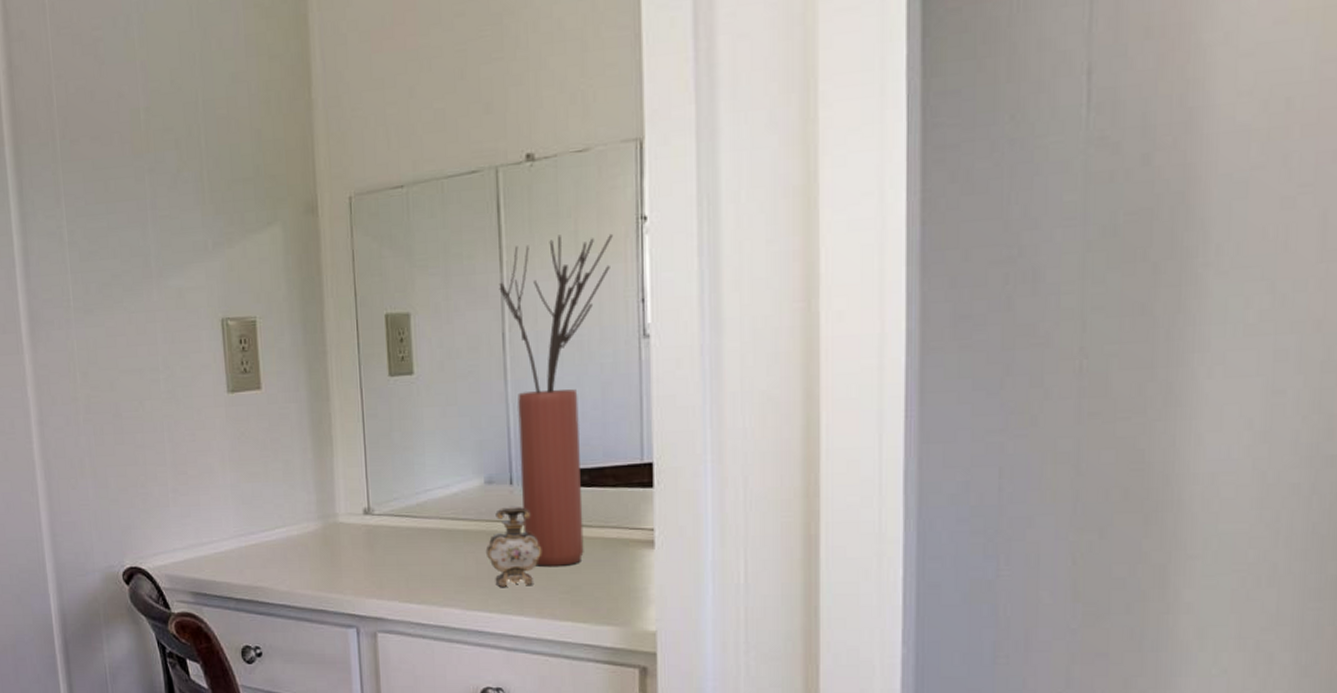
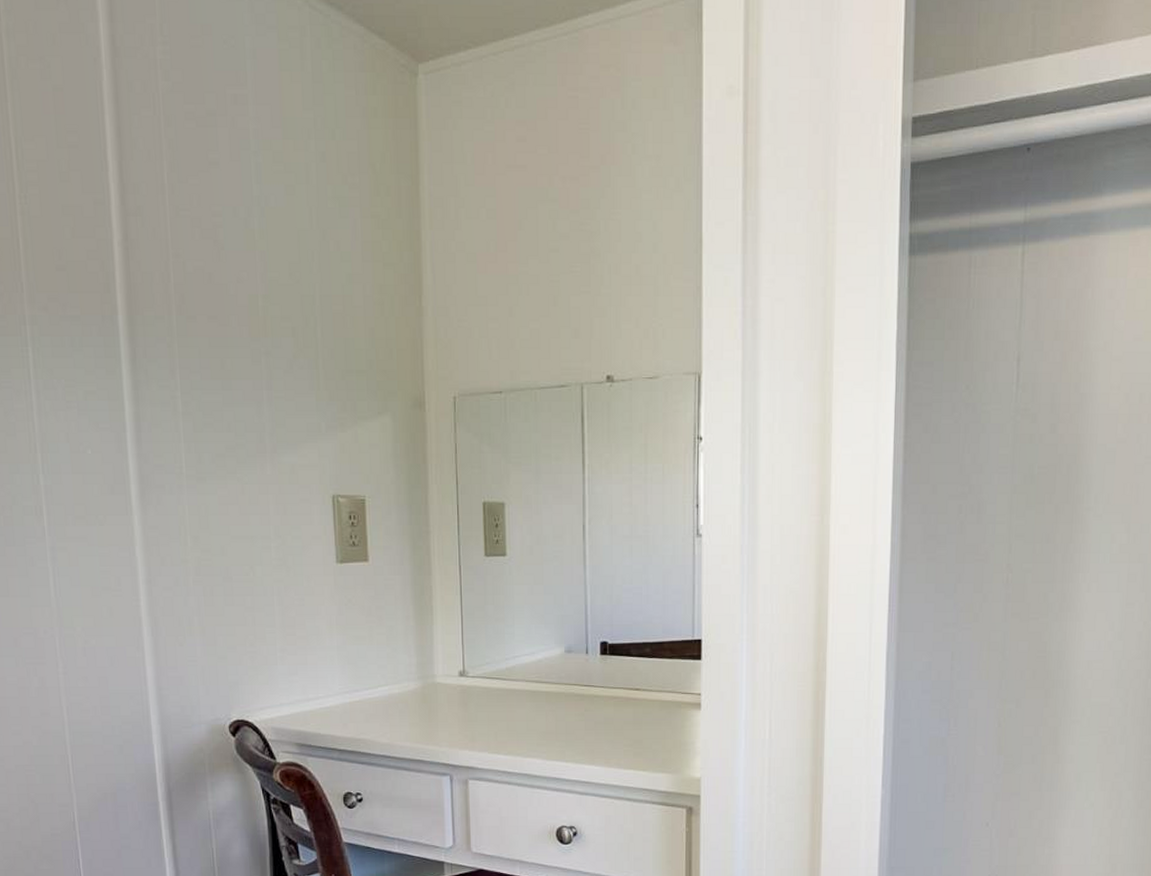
perfume bottle: present [485,506,542,587] -> none [564,672,611,740]
vase: present [499,233,613,566] -> none [581,446,675,723]

